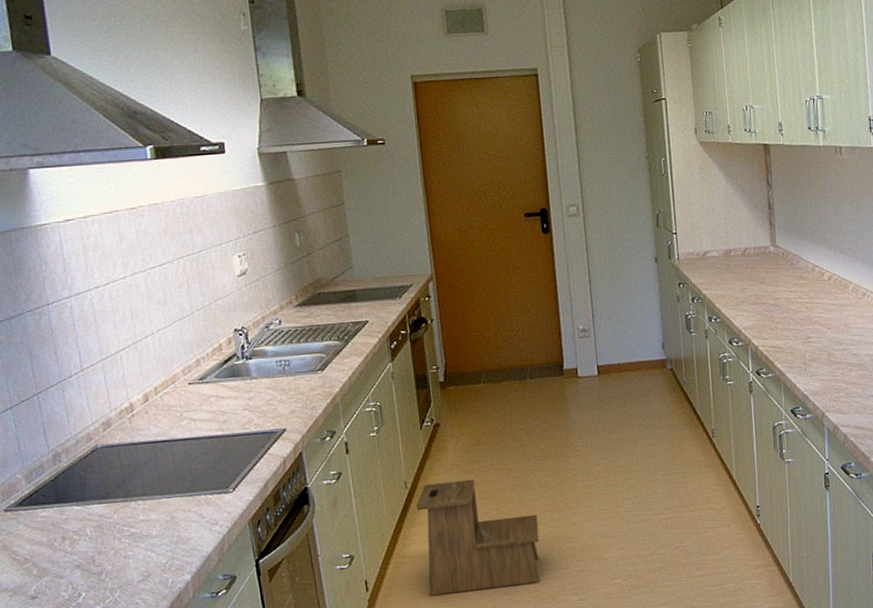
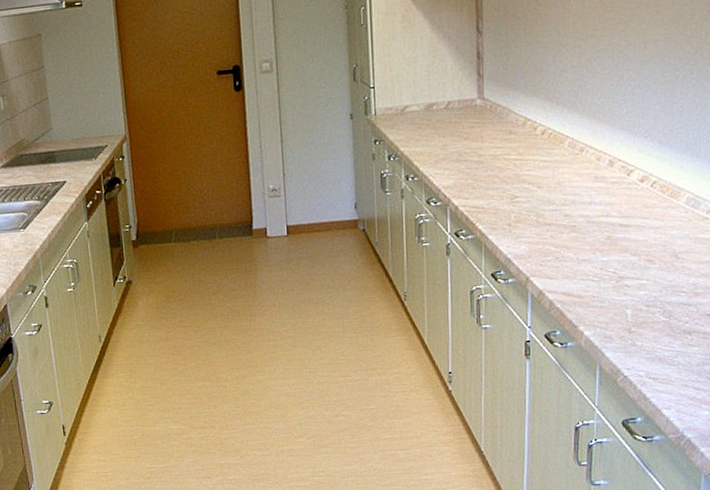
step stool: present [416,479,540,596] -> none [109,335,225,443]

